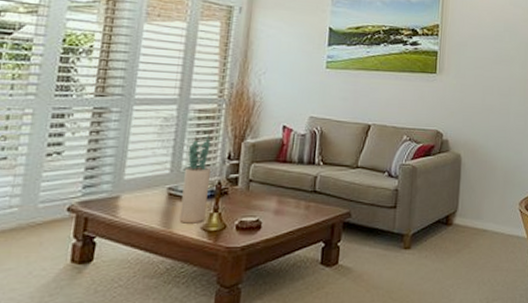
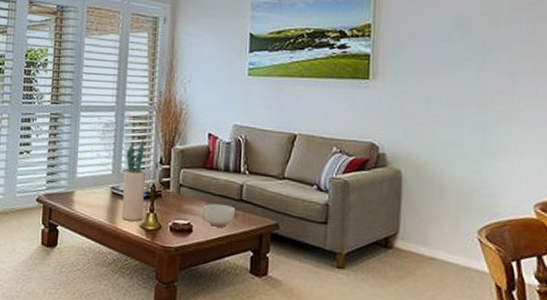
bowl: none [273,197,309,221] -> present [202,203,236,228]

